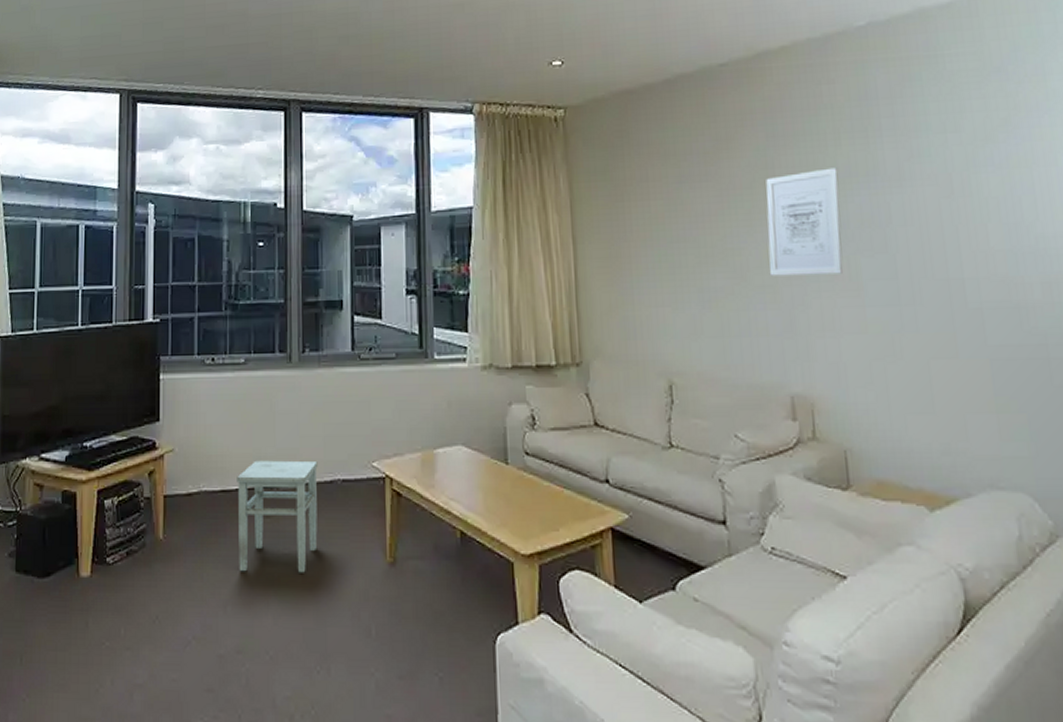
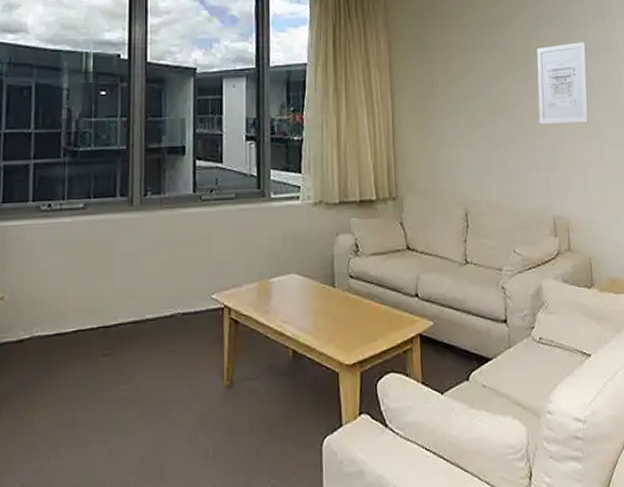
stool: present [237,460,318,573] -> none [73,298,158,412]

